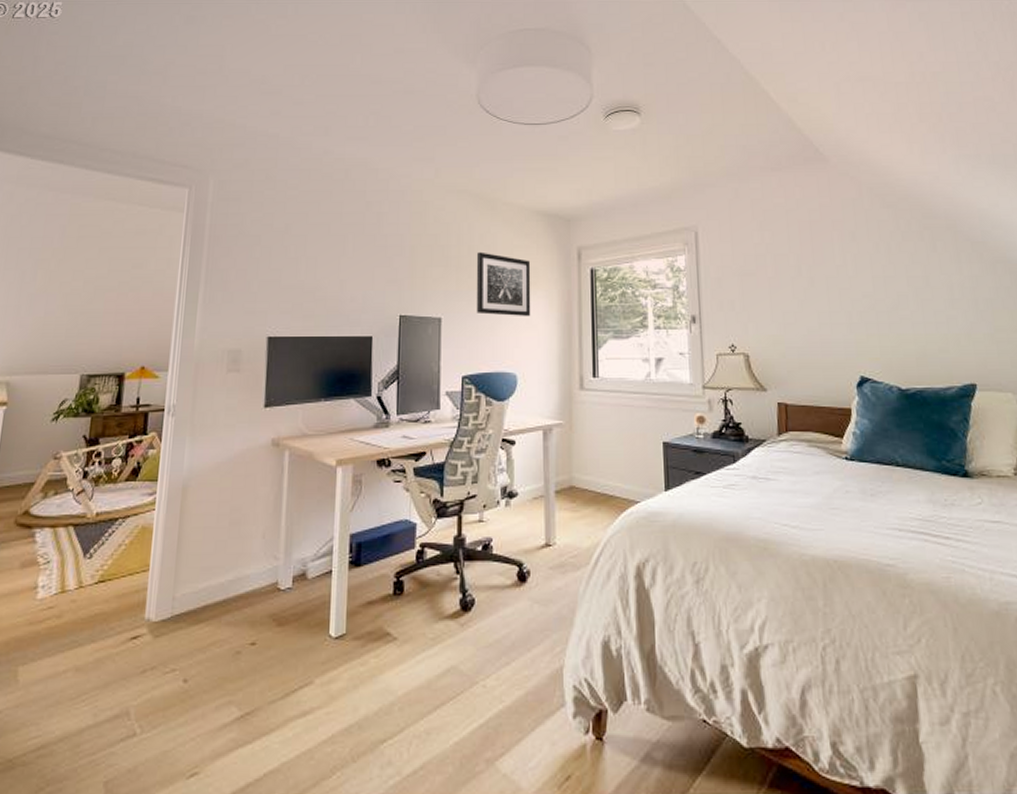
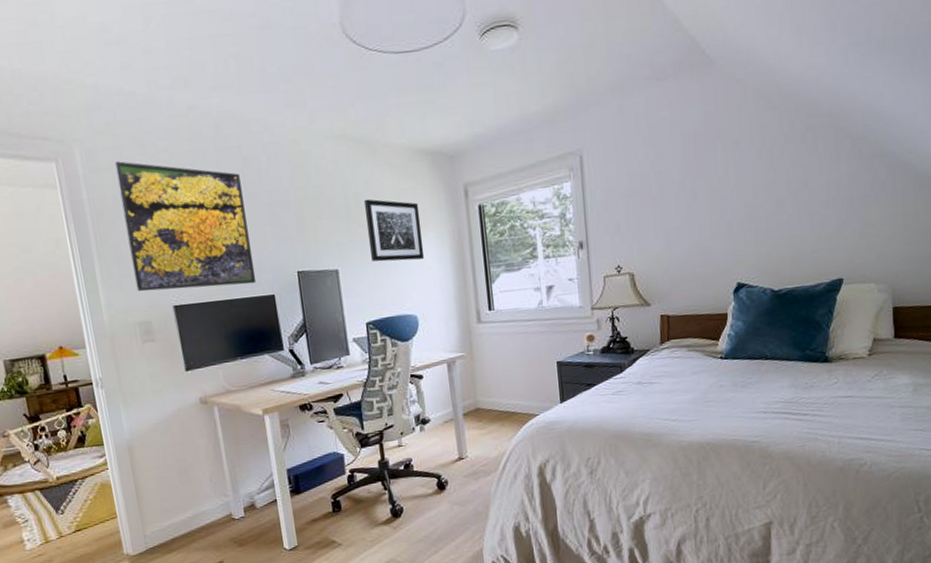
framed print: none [235,193,360,323] -> present [115,161,257,292]

